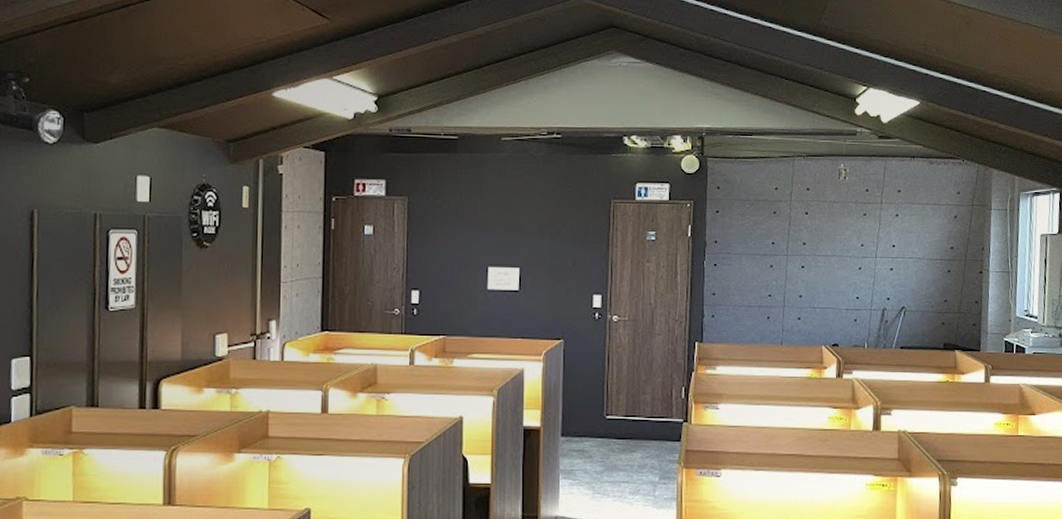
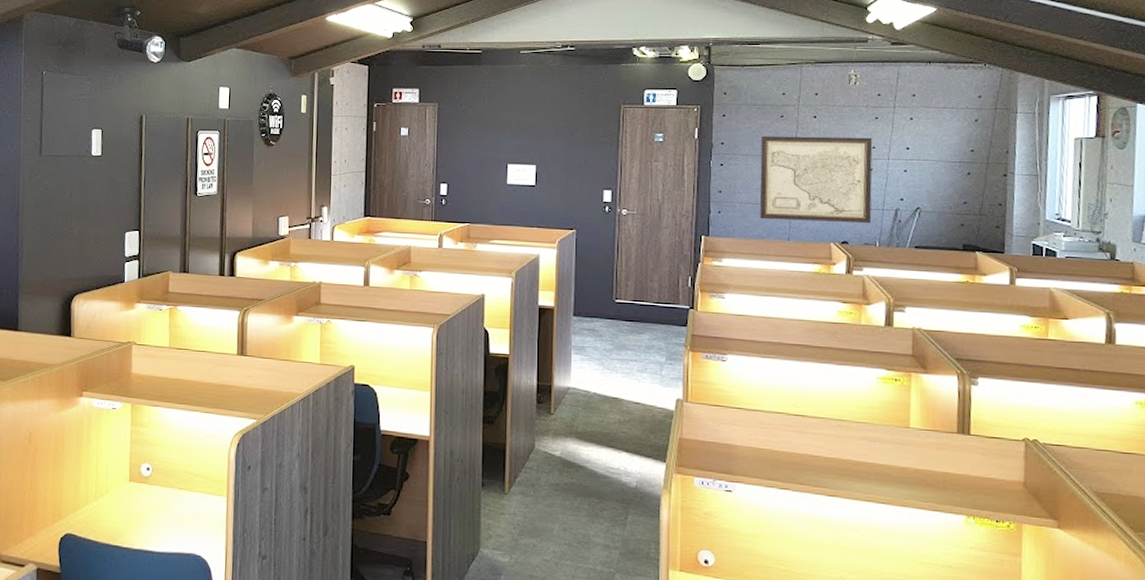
wall art: none [753,233,861,325] -> present [759,136,873,224]

